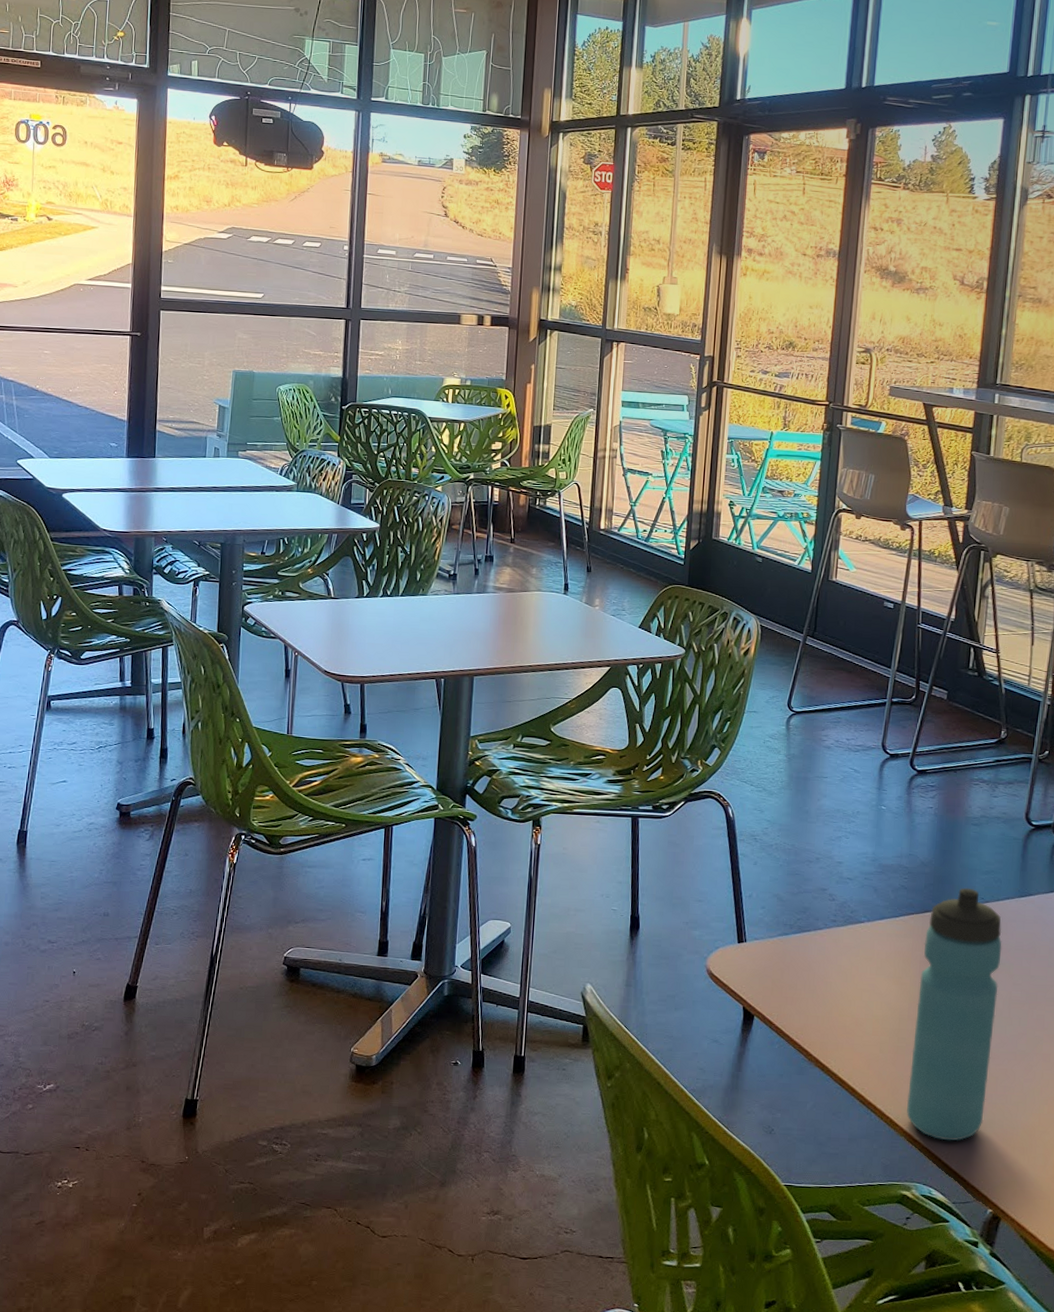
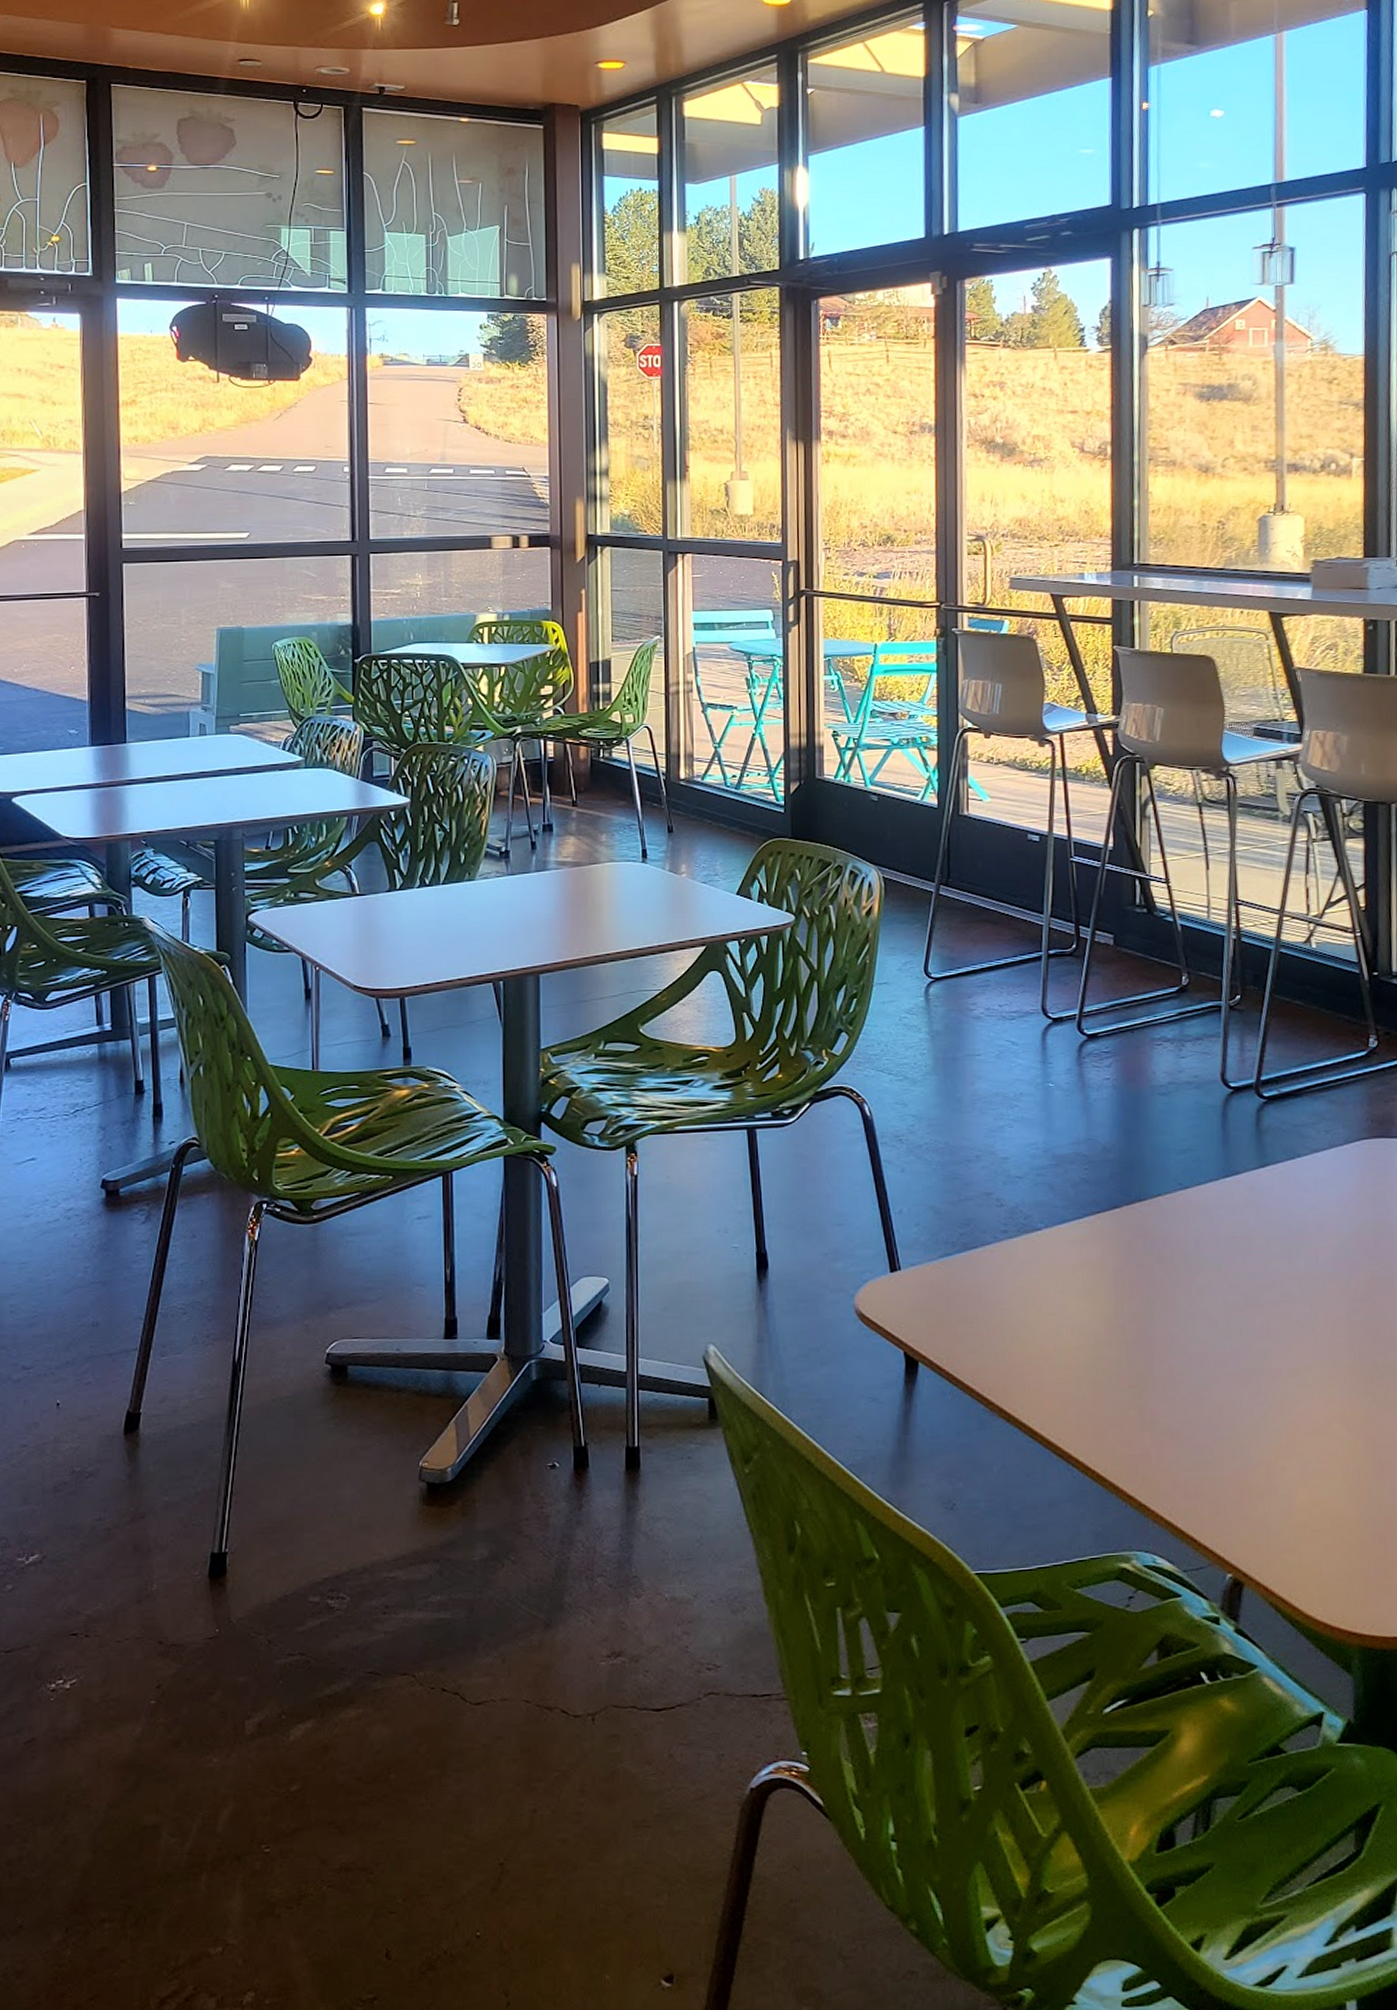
water bottle: present [906,887,1002,1142] -> none [1114,1172,1211,1493]

